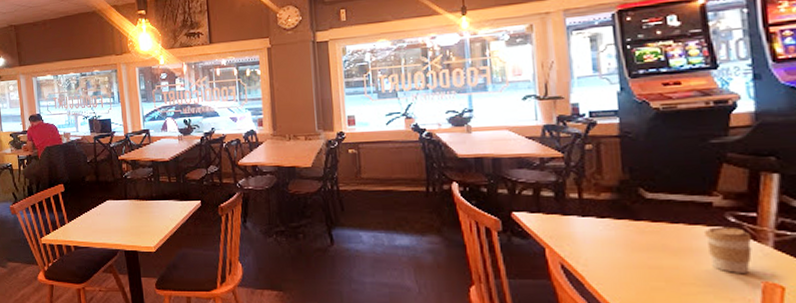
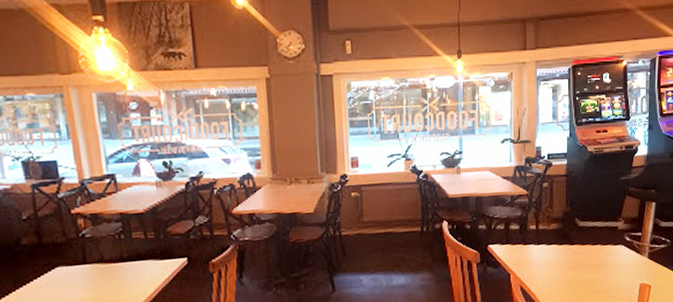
coffee cup: present [703,226,753,273] -> none [611,244,637,280]

